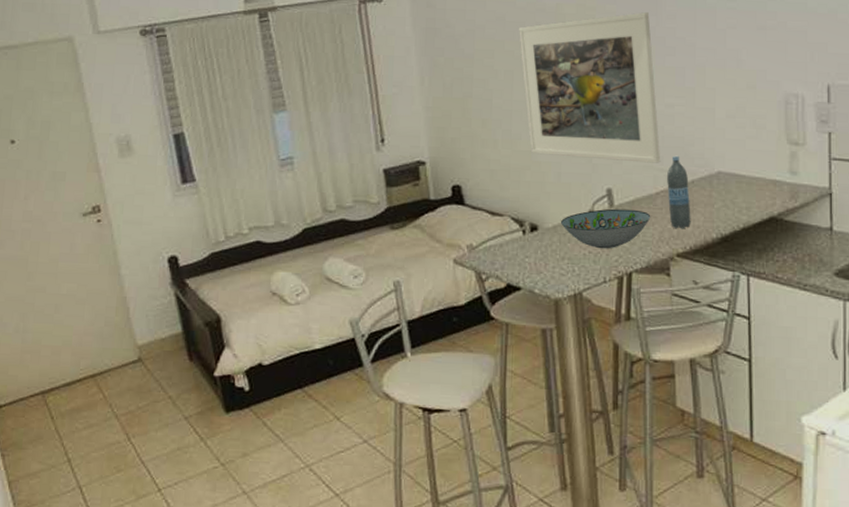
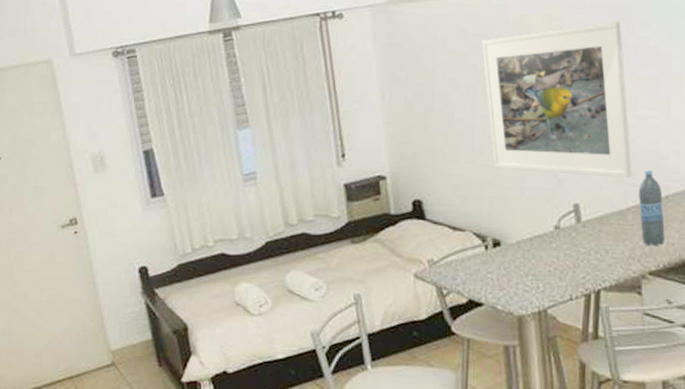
decorative bowl: present [561,208,651,249] -> none [525,224,621,266]

